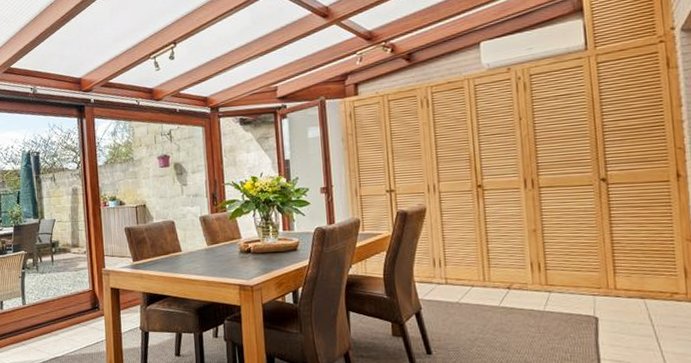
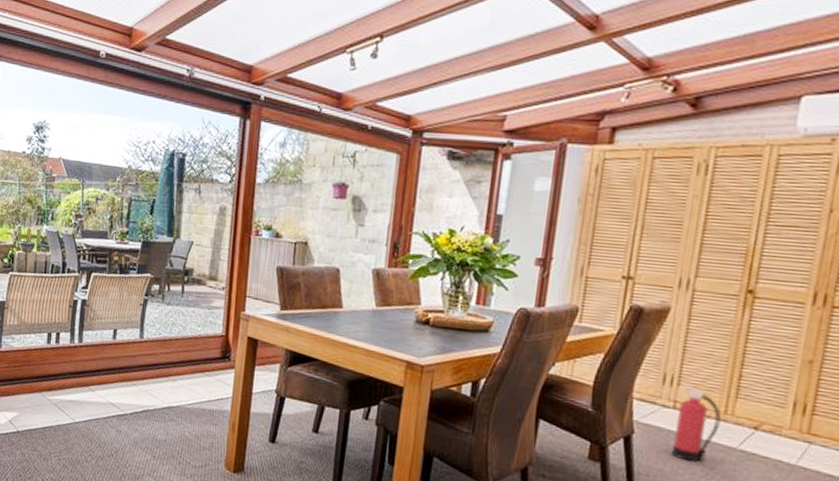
fire extinguisher: none [446,262,483,323] -> present [671,381,722,462]

